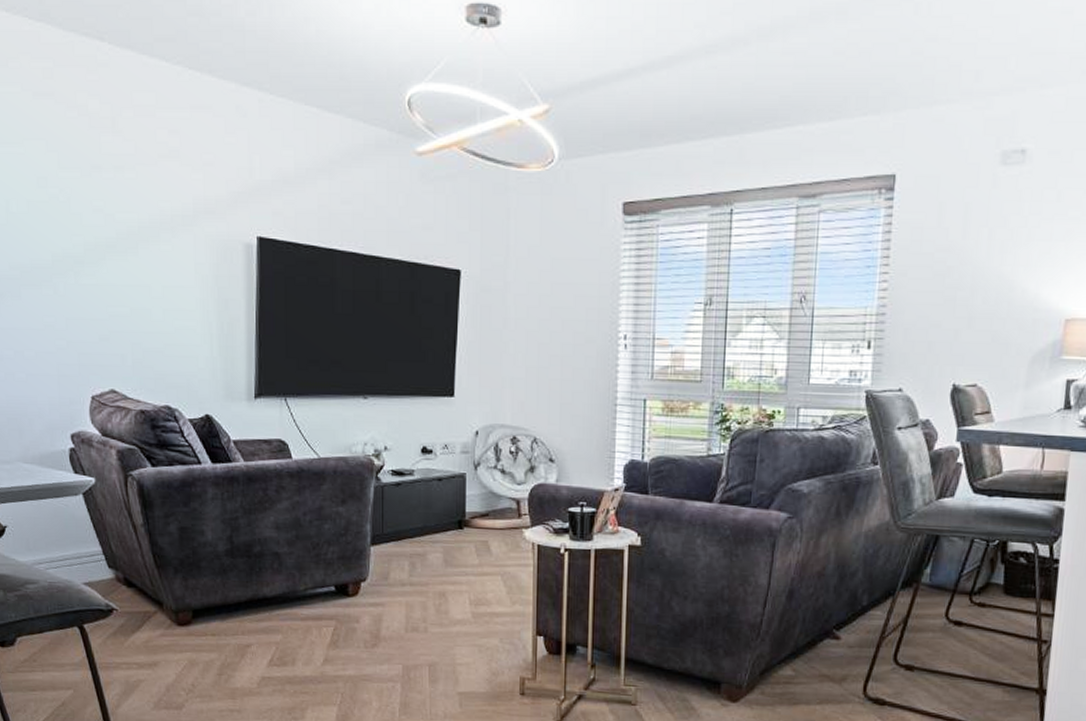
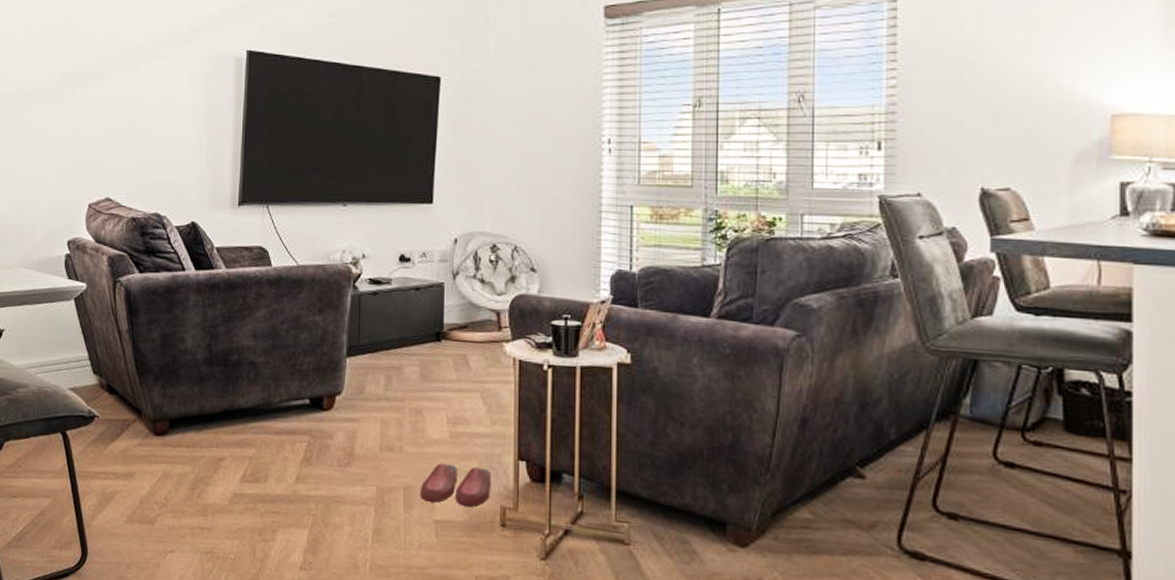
slippers: none [445,641,512,679] -> present [421,463,492,507]

